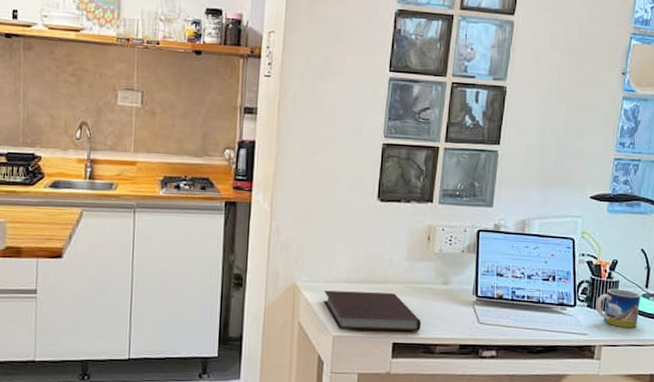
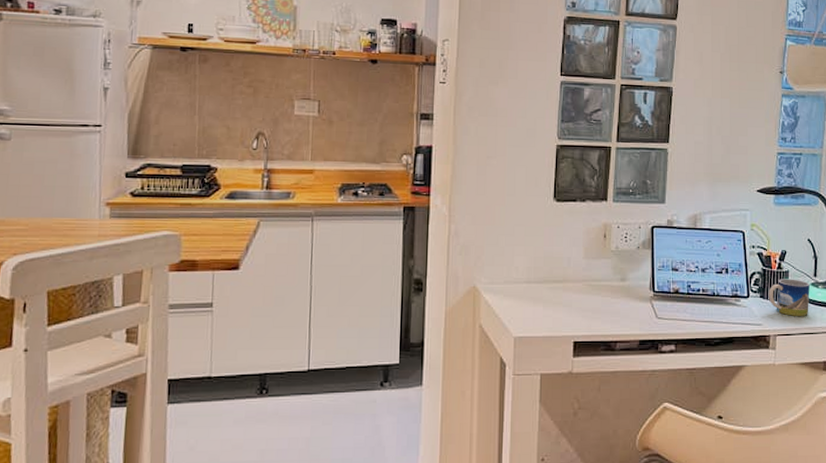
notebook: present [323,290,421,332] -> none [503,292,601,330]

